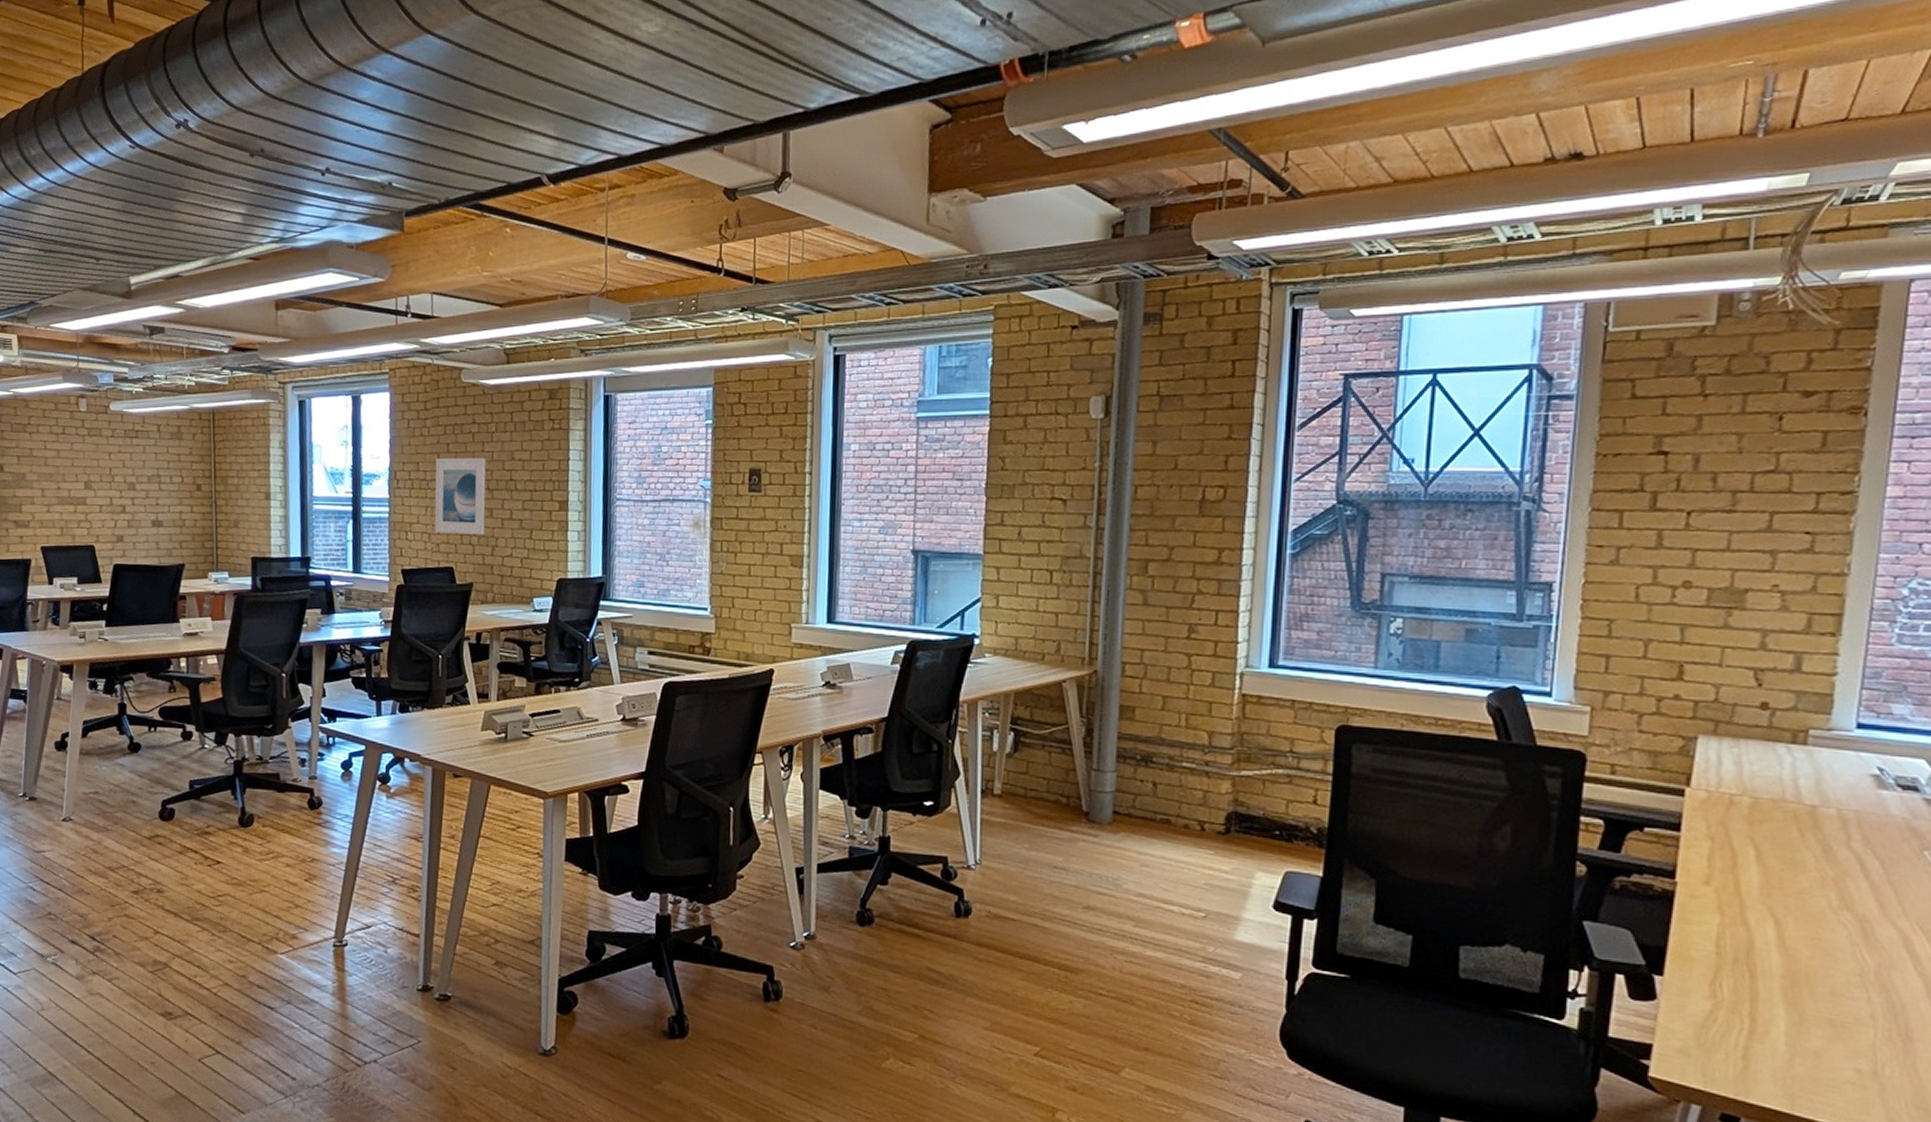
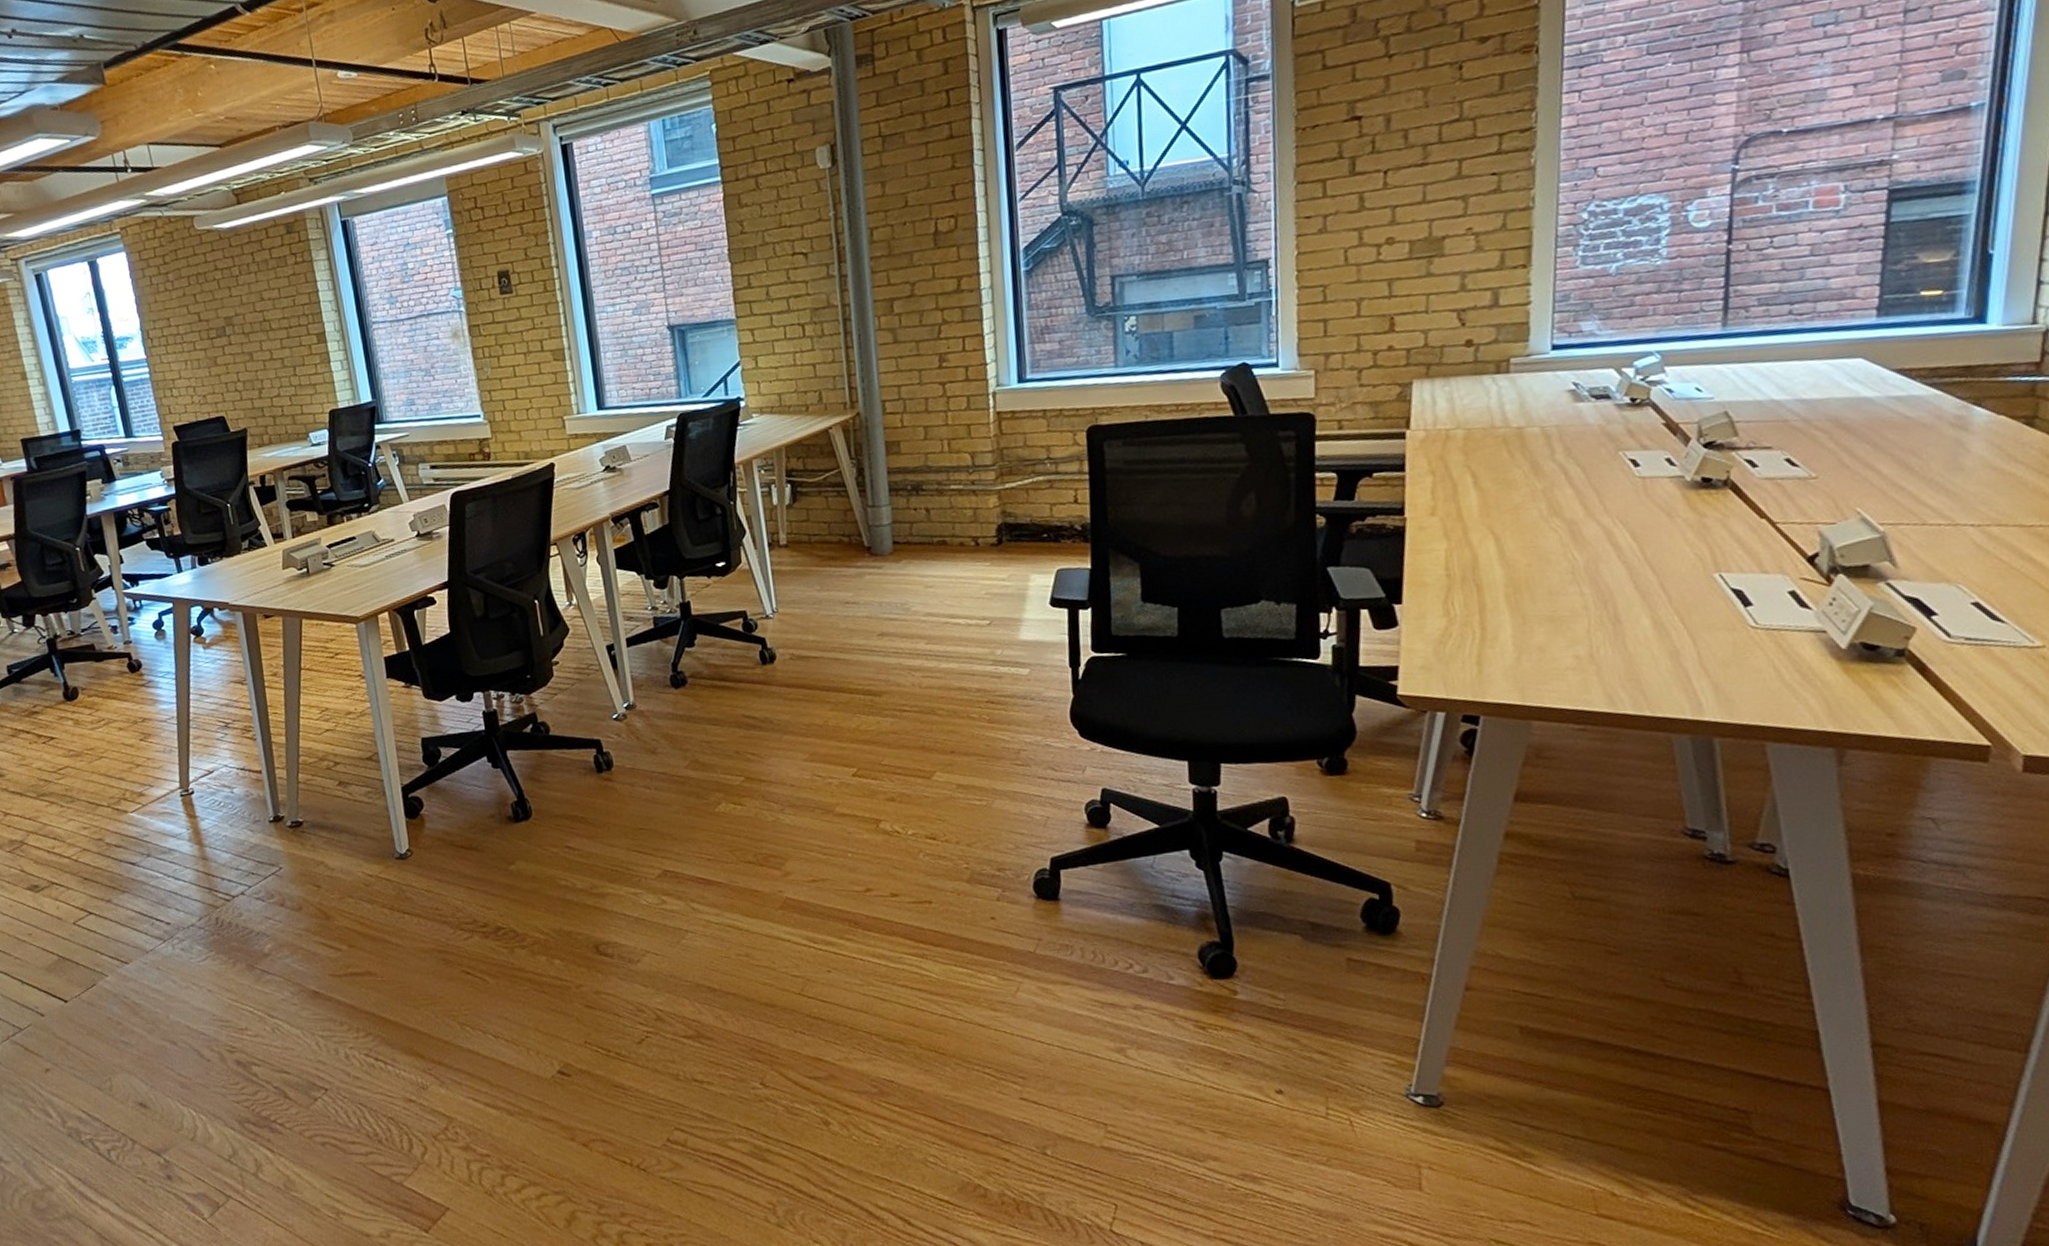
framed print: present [434,457,486,535] -> none [185,303,249,386]

